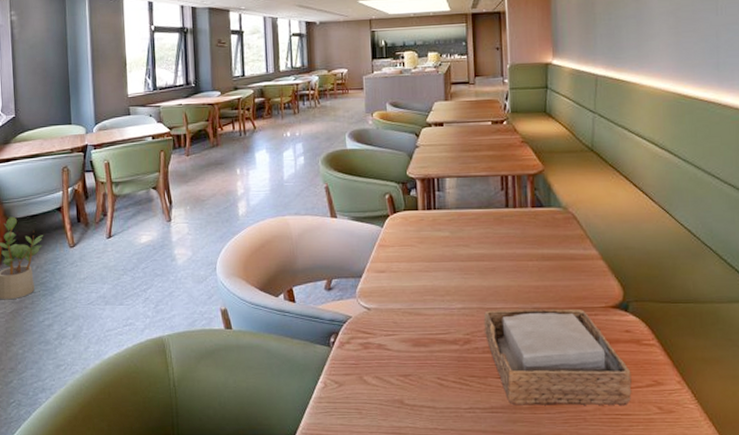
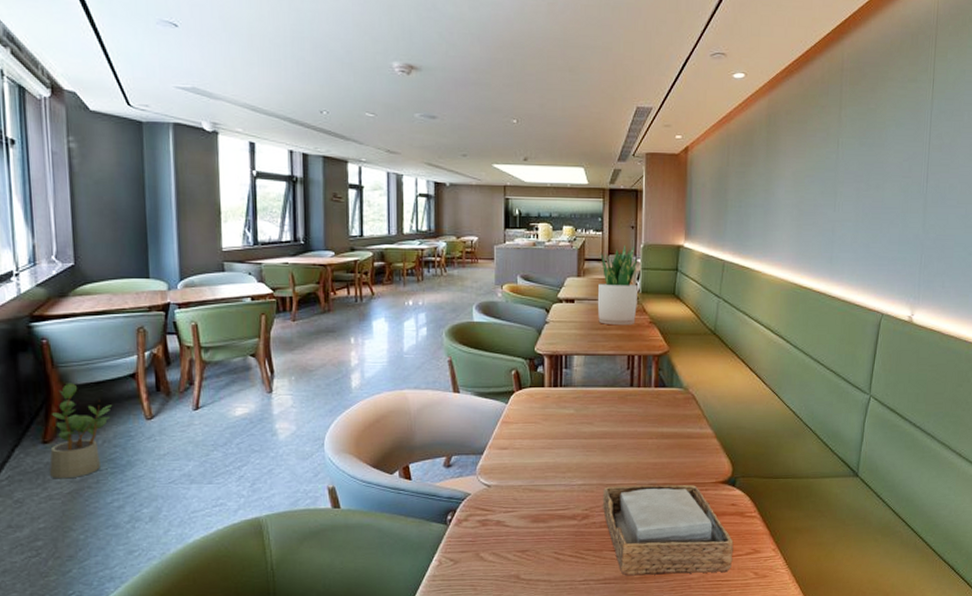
planter: none [466,67,508,147] -> present [597,245,639,326]

